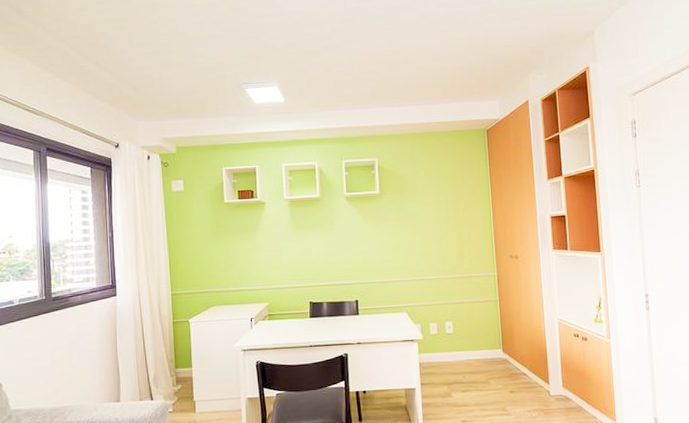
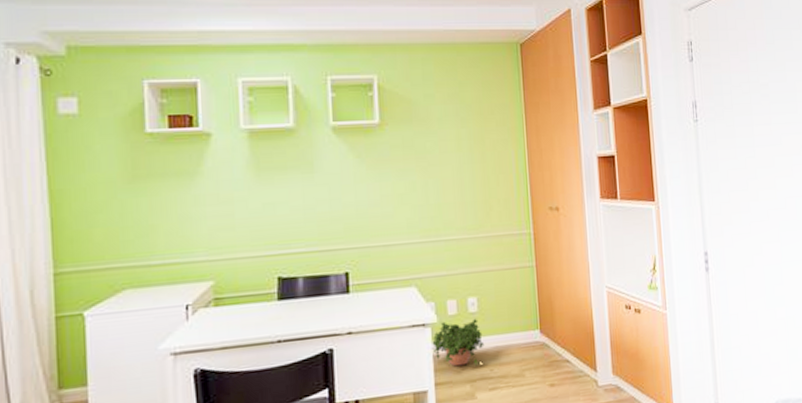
potted plant: none [418,337,459,374] -> present [432,318,485,367]

